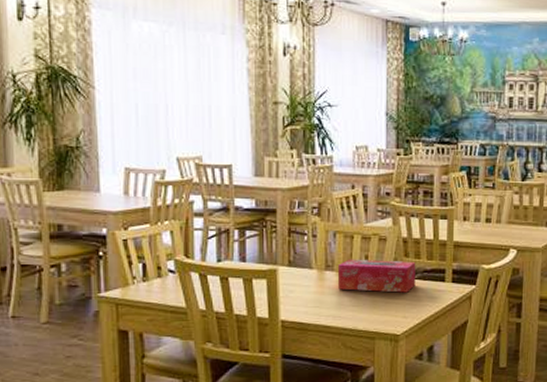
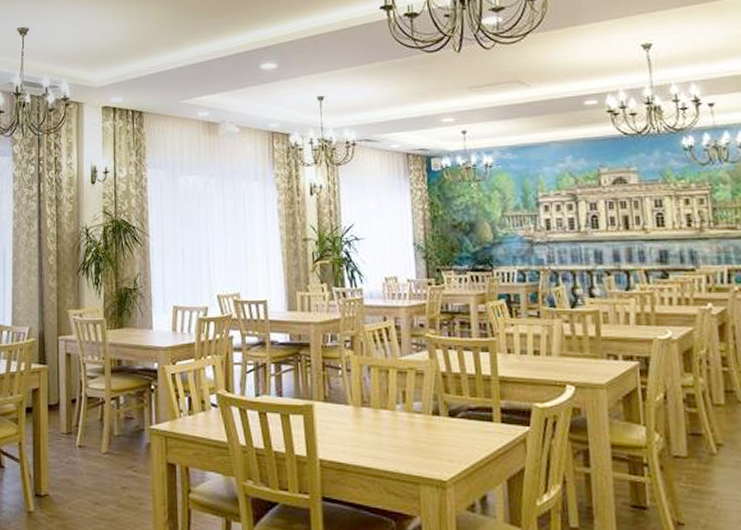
tissue box: present [337,259,416,293] -> none [373,395,460,433]

